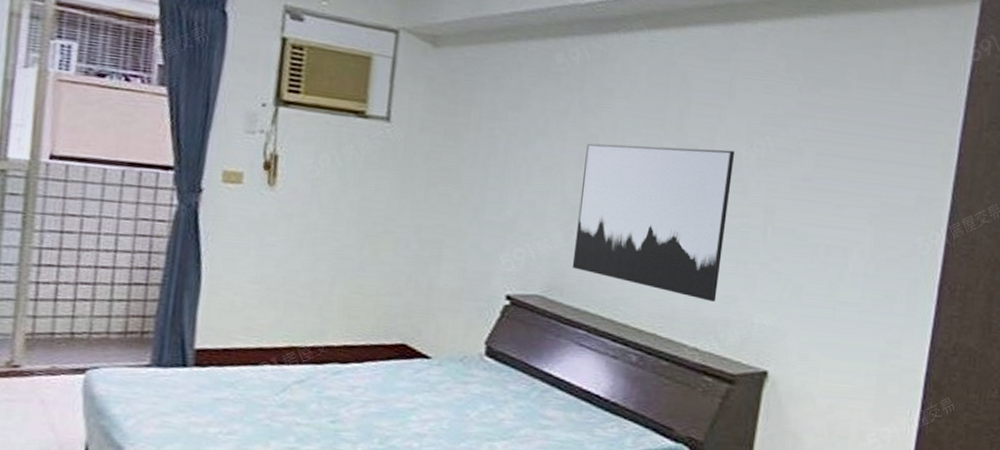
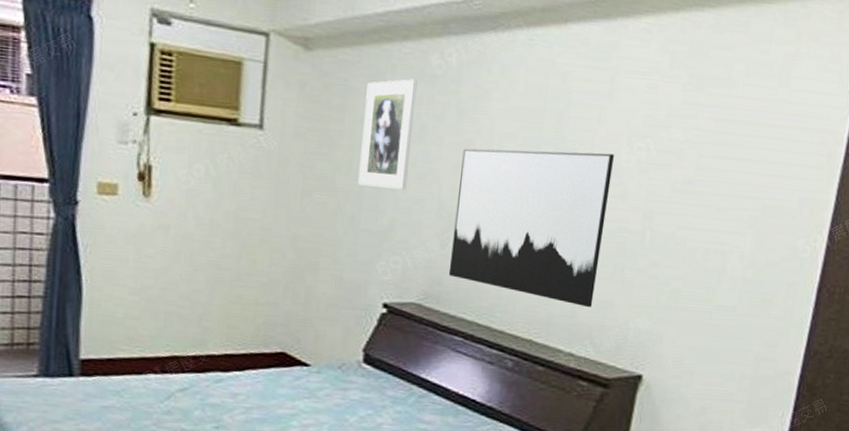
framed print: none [482,76,543,182] -> present [357,79,418,190]

